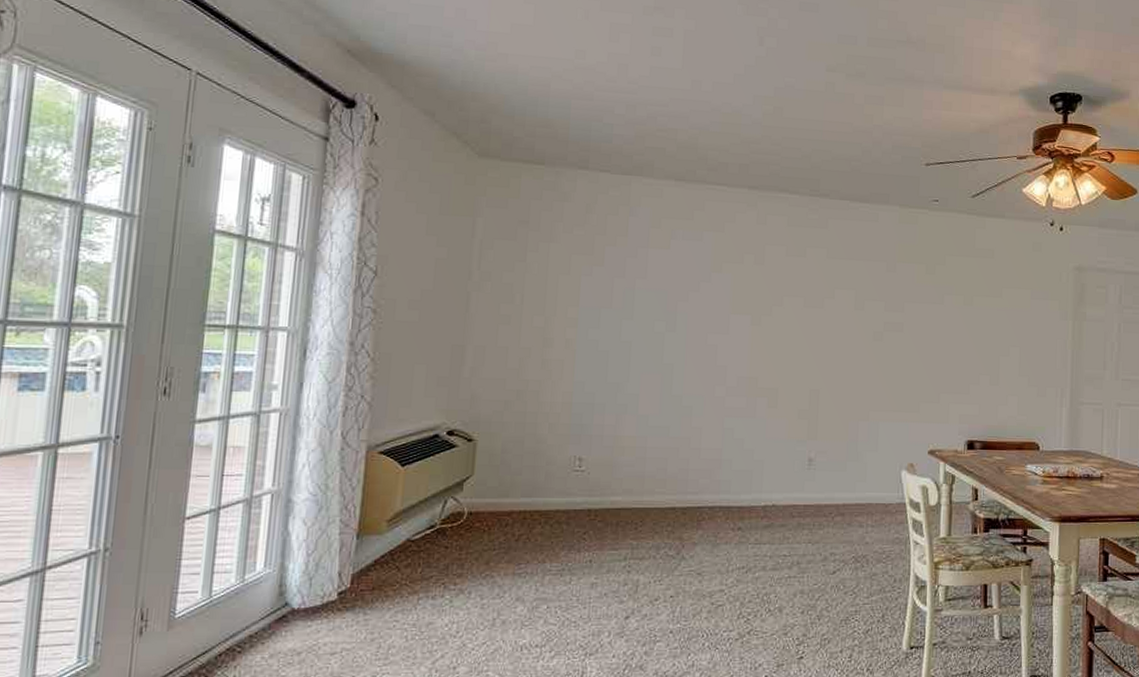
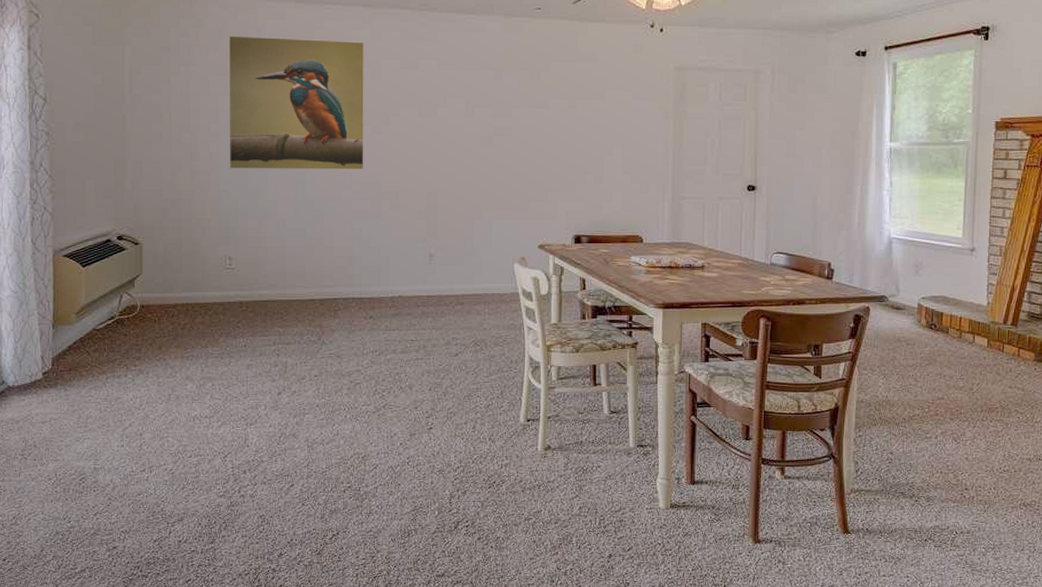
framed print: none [587,212,748,364] -> present [228,36,364,170]

